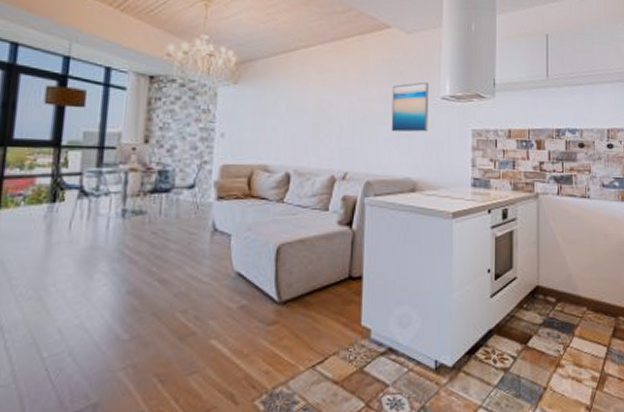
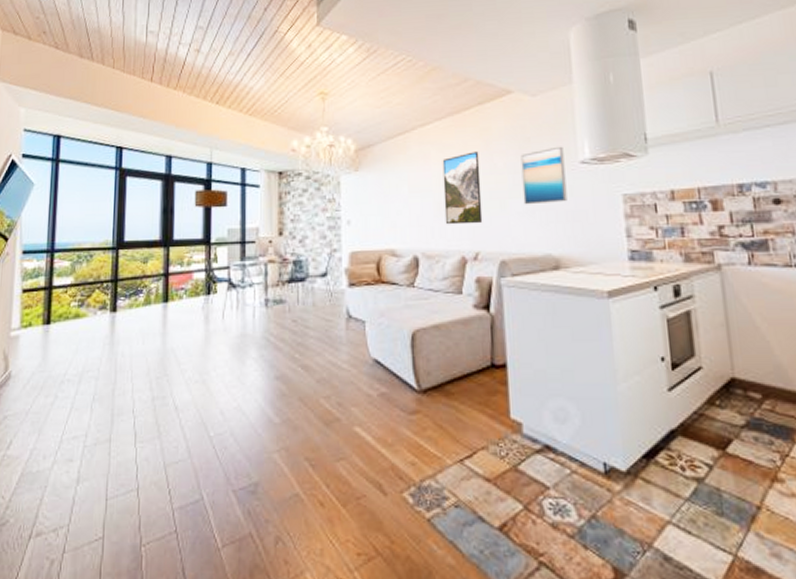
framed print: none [319,78,356,146] -> present [442,151,483,225]

